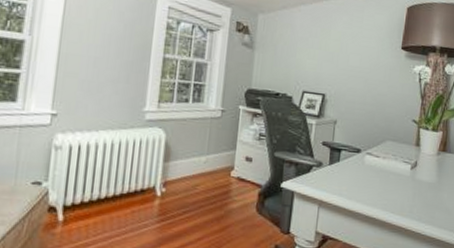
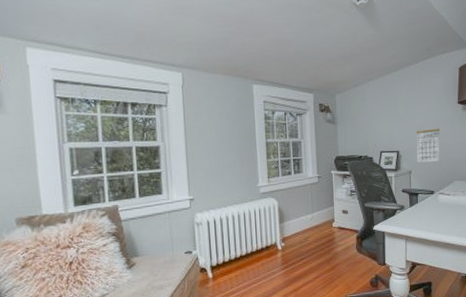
calendar: none [344,73,377,114] -> present [416,128,440,163]

